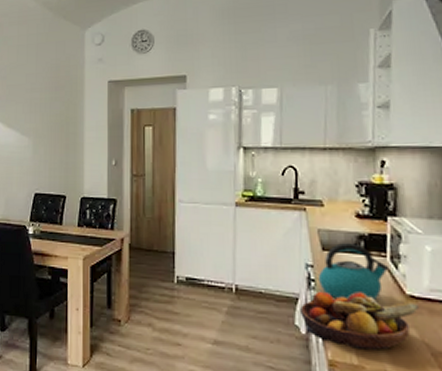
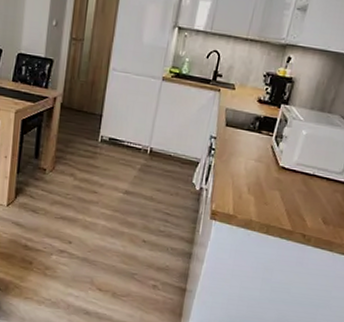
fruit bowl: present [300,292,419,351] -> none [198,159,286,205]
kettle: present [318,243,390,300] -> none [217,121,273,168]

